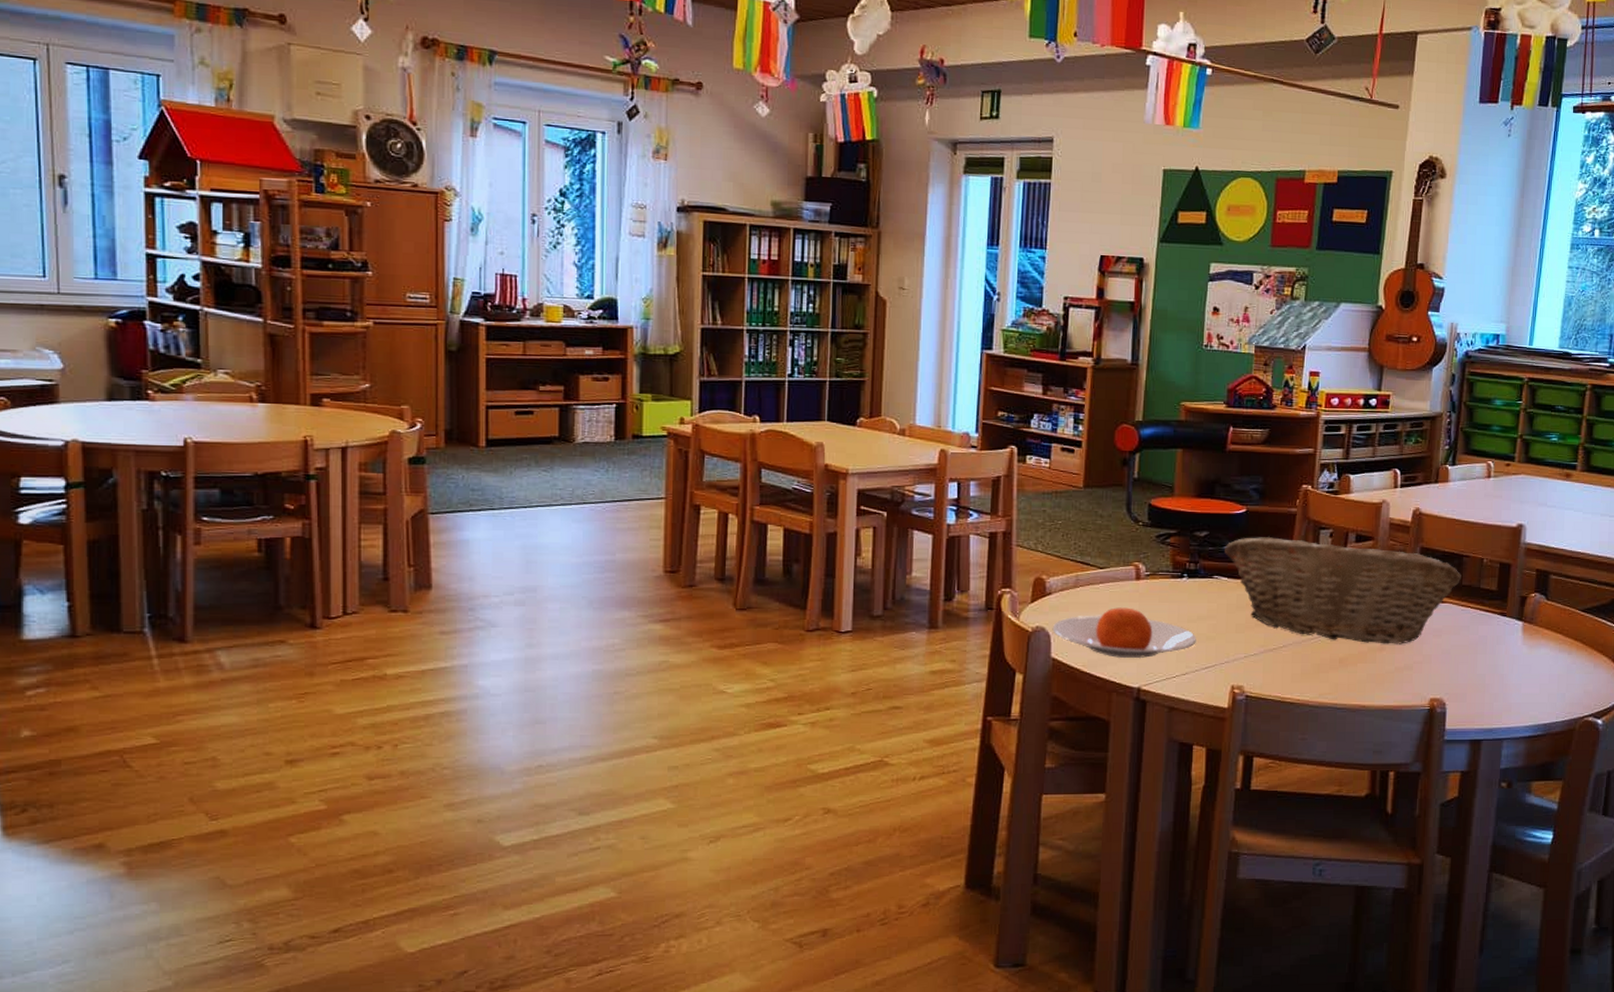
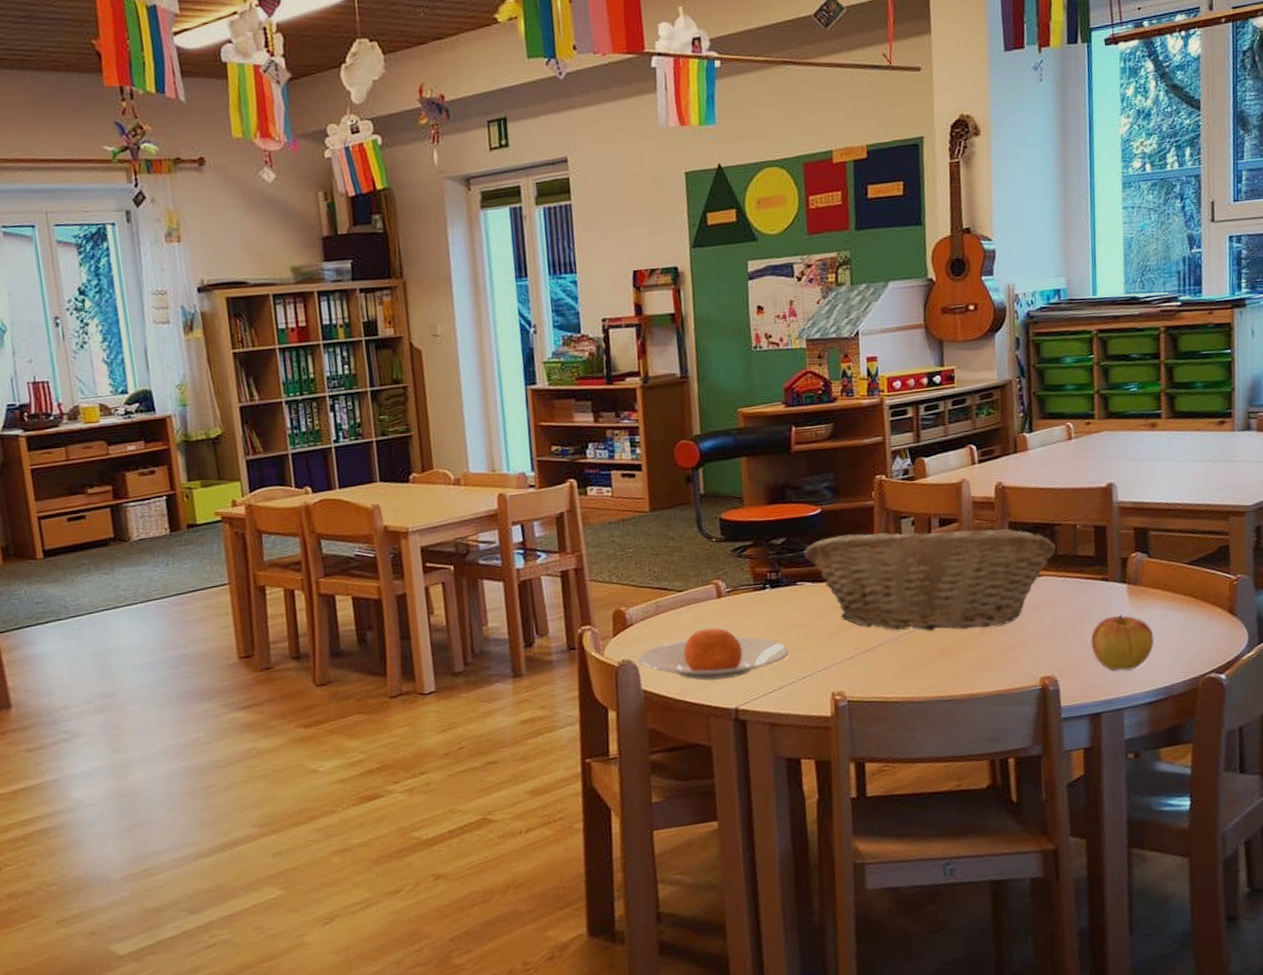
apple: none [1481,650,1541,704] -> present [1091,615,1154,671]

